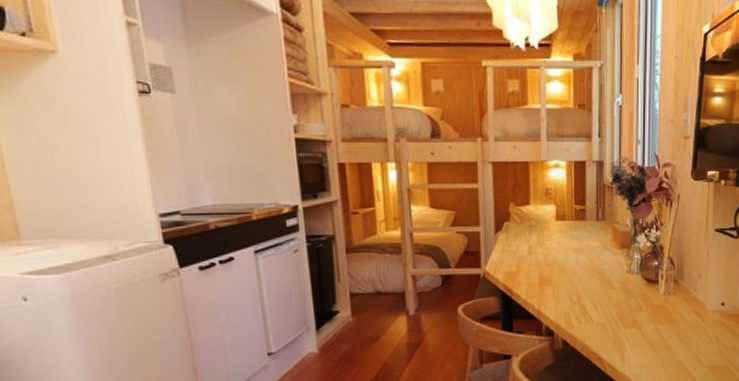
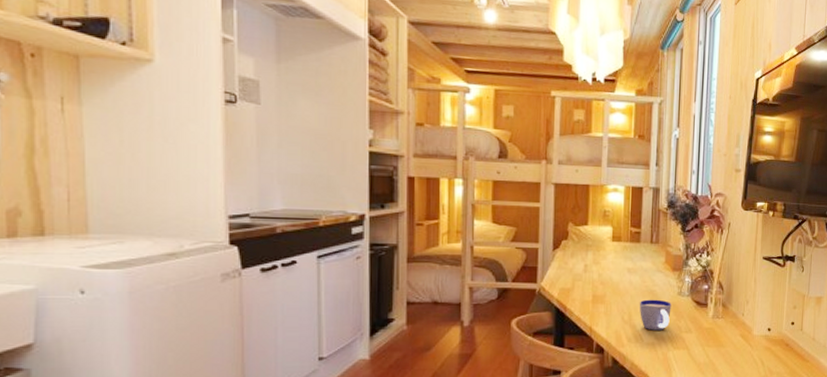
cup: none [588,278,621,311] -> present [640,299,672,331]

